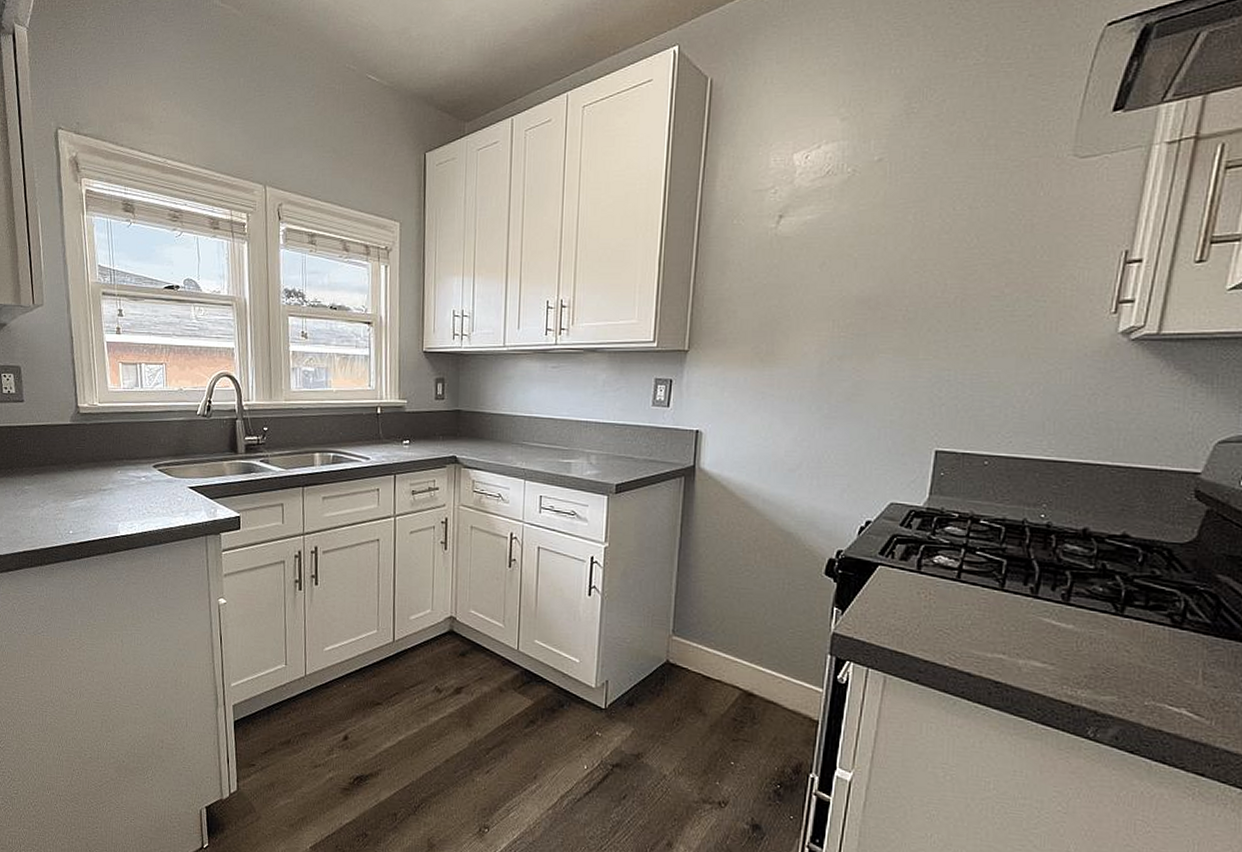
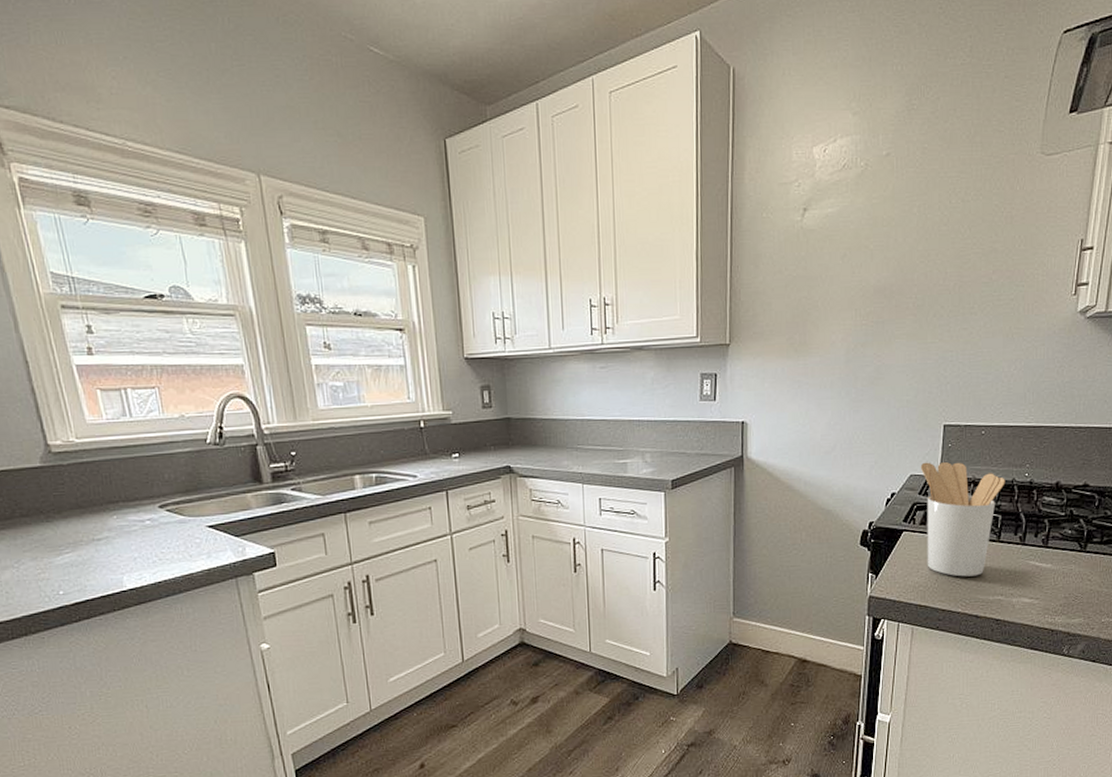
utensil holder: none [903,490,1014,627] -> present [920,462,1005,577]

